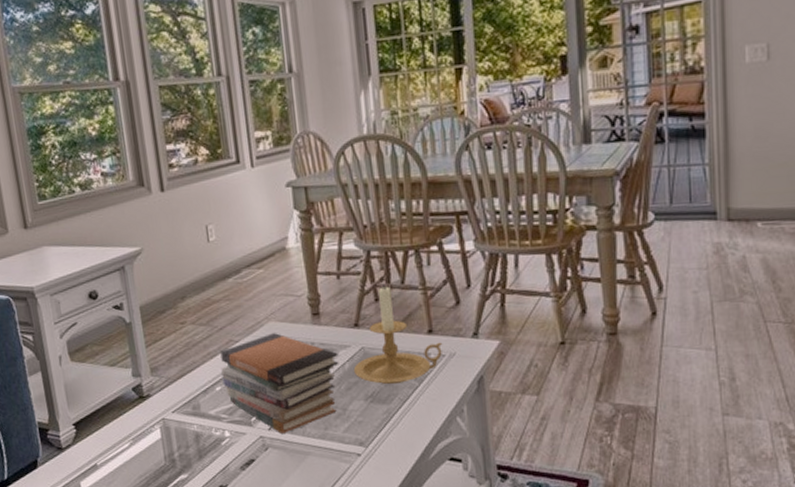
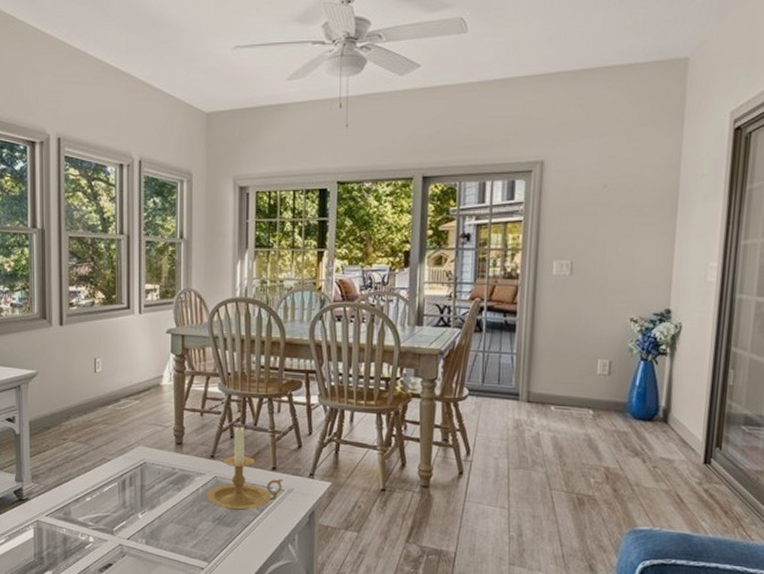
book stack: present [220,333,339,435] -> none [93,456,194,545]

